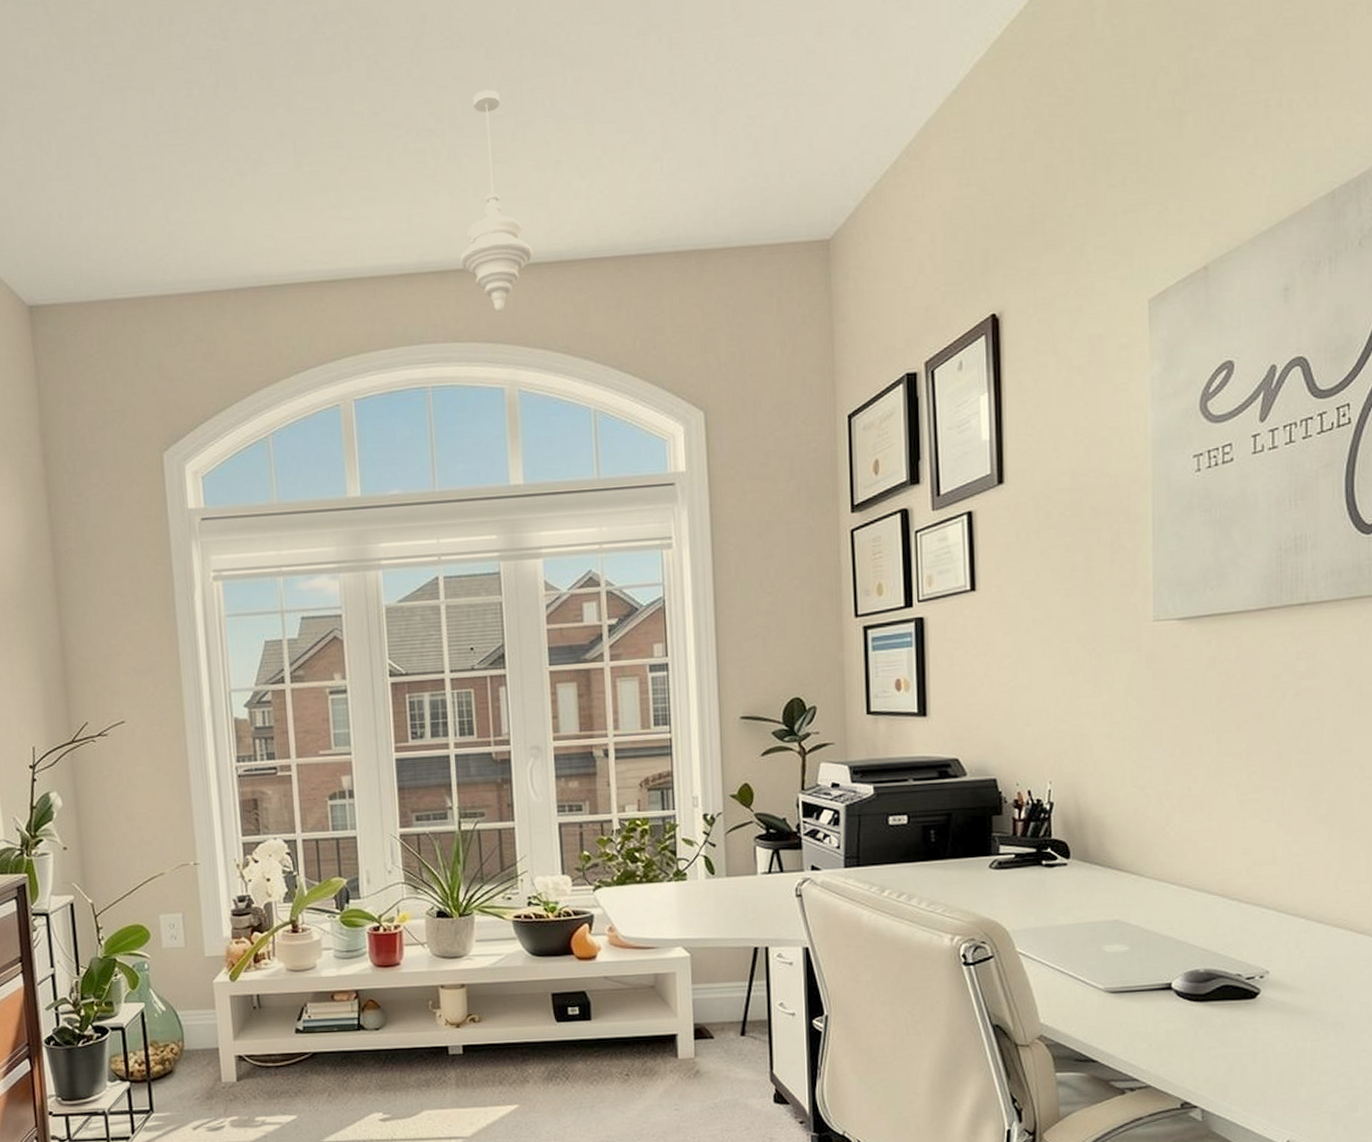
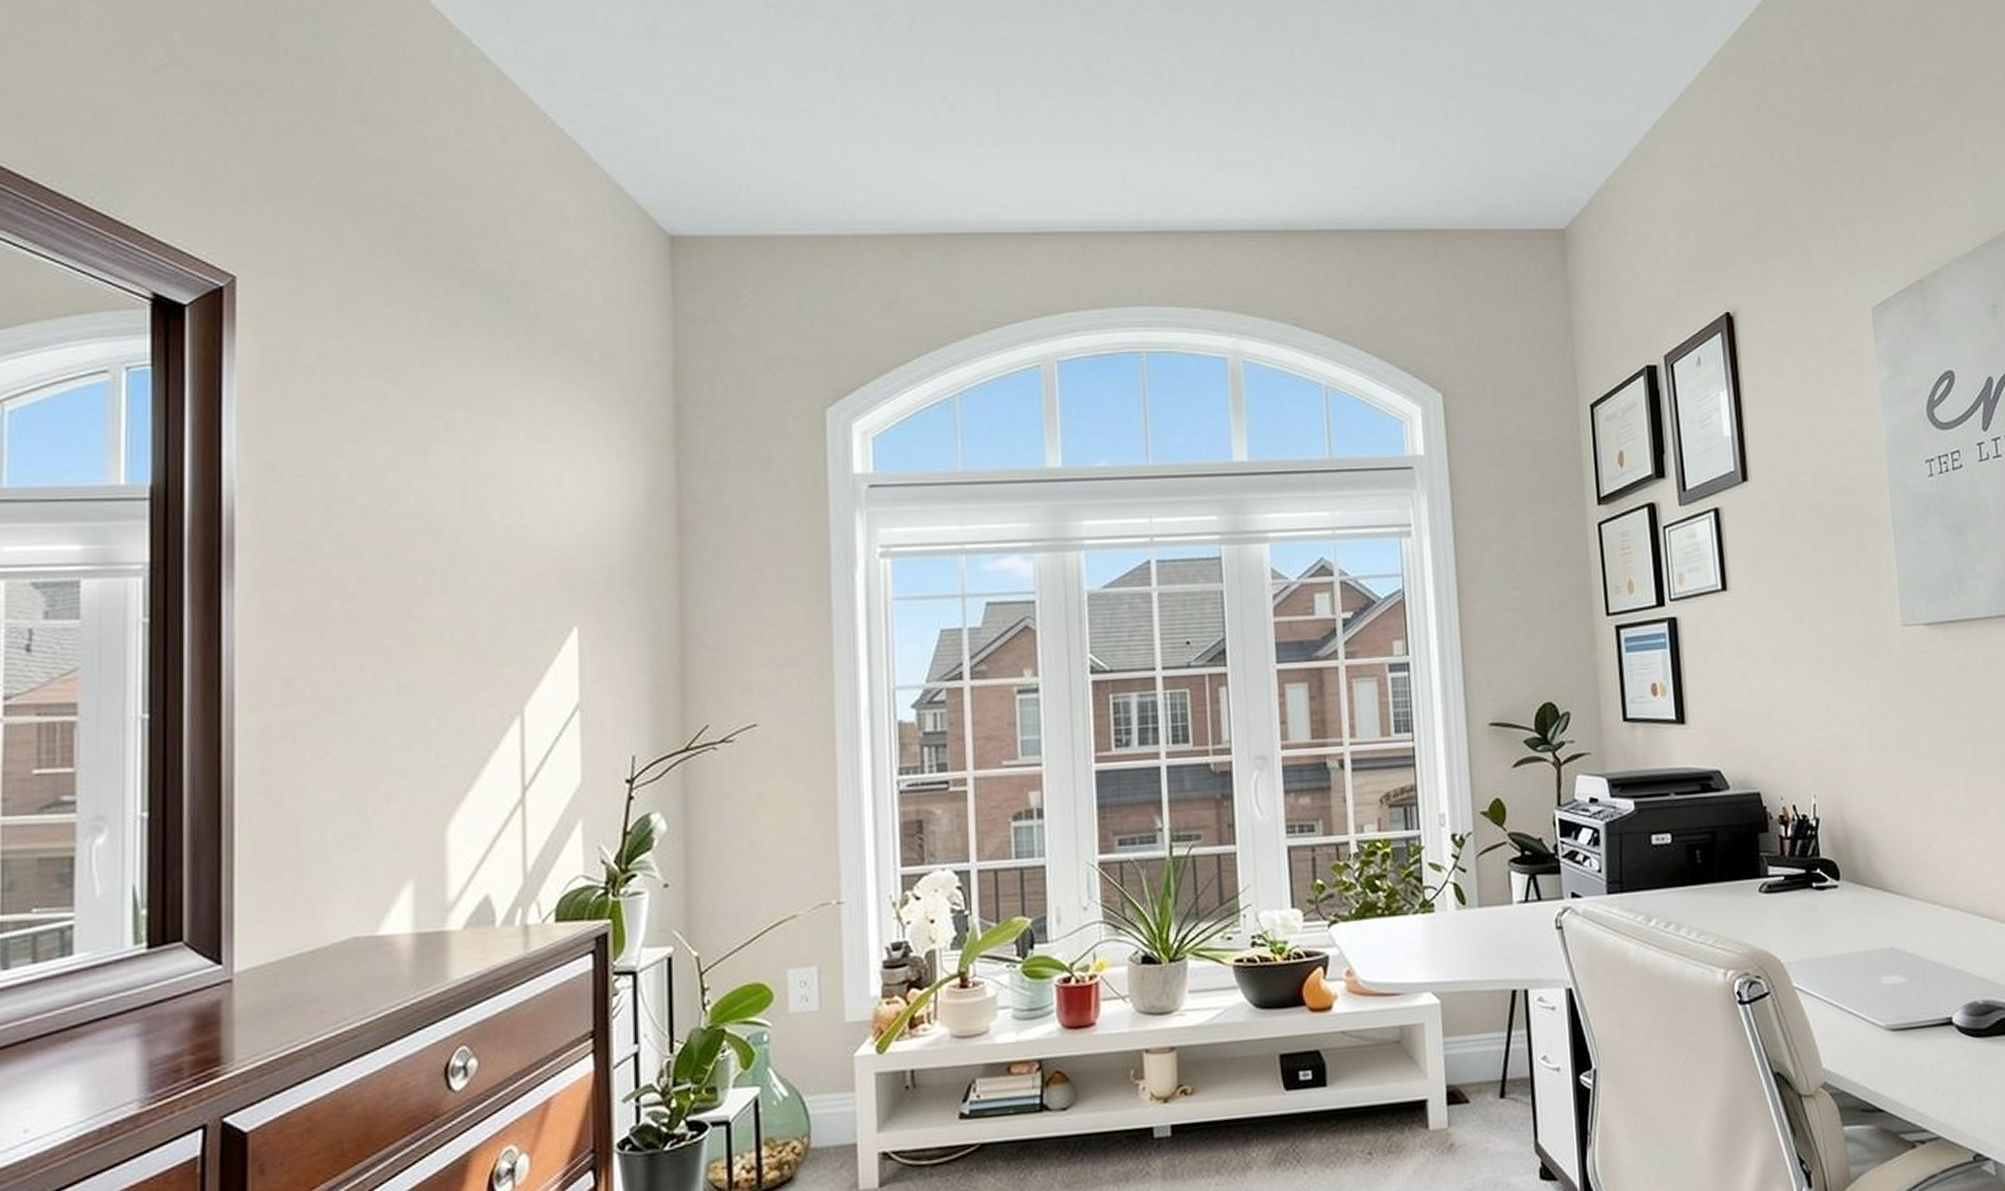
pendant light: present [459,89,533,313] -> none [1179,54,1259,278]

